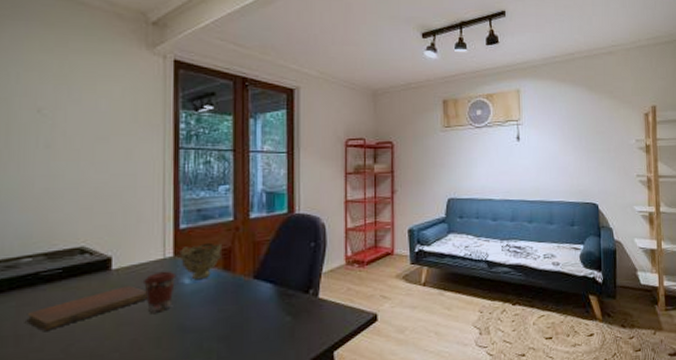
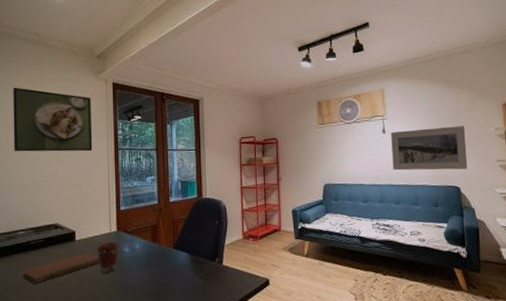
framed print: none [17,56,142,150] -> present [13,87,93,152]
decorative bowl: present [179,242,223,280] -> none [120,220,151,249]
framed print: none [526,136,607,185] -> present [391,126,468,171]

